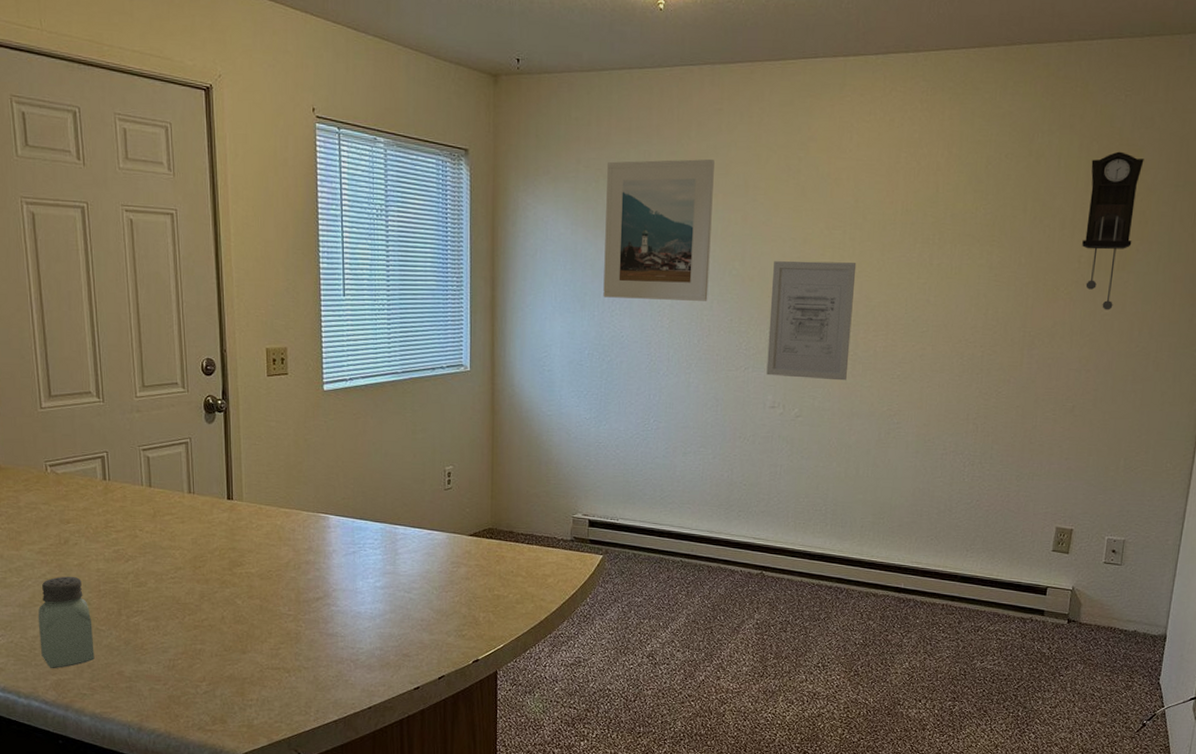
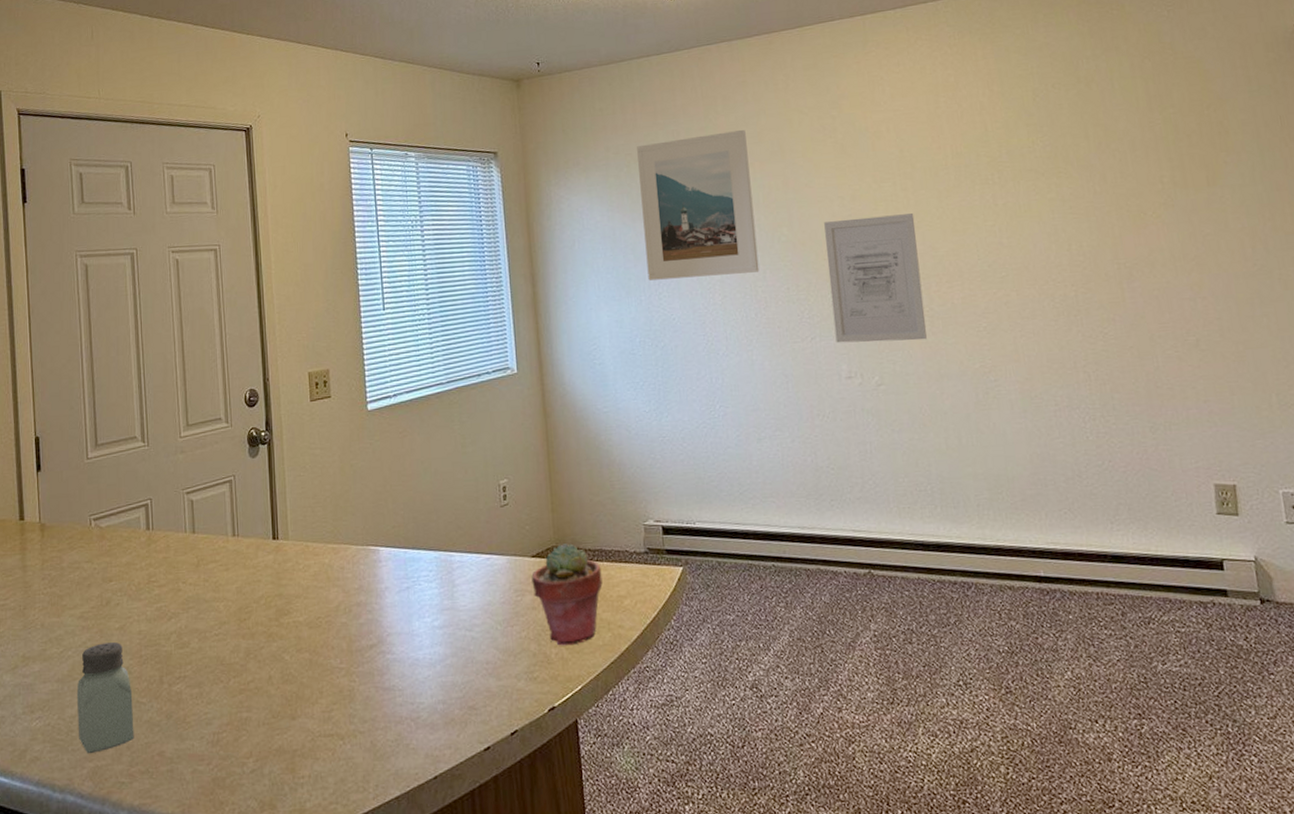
potted succulent: none [467,526,531,612] -> present [531,542,603,646]
pendulum clock: present [1082,151,1144,310] -> none [1148,65,1217,230]

